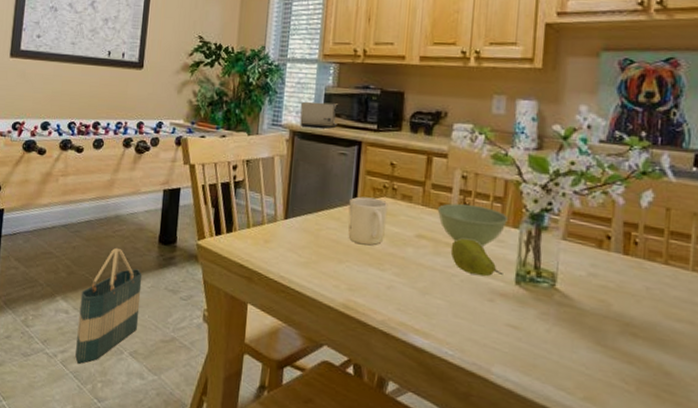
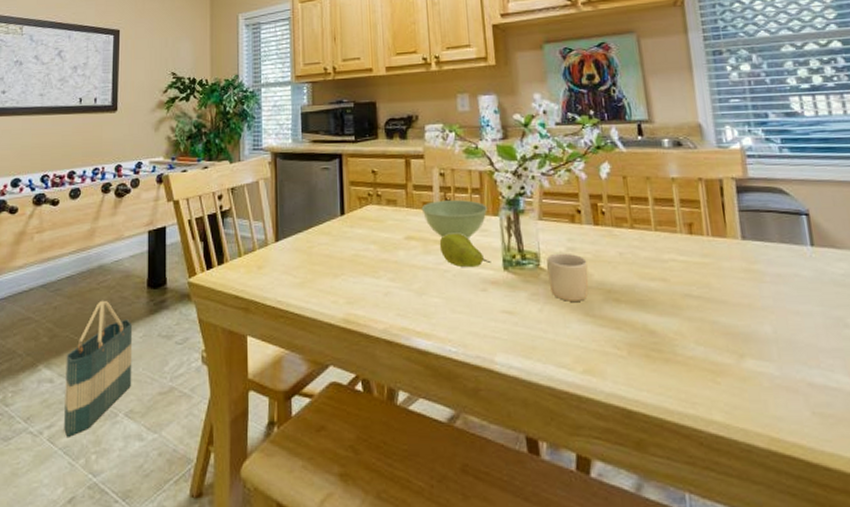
toaster: present [300,101,338,129] -> none [280,121,317,147]
mug: present [347,196,388,246] -> none [337,207,376,255]
cup: none [562,276,608,329] -> present [546,253,589,302]

